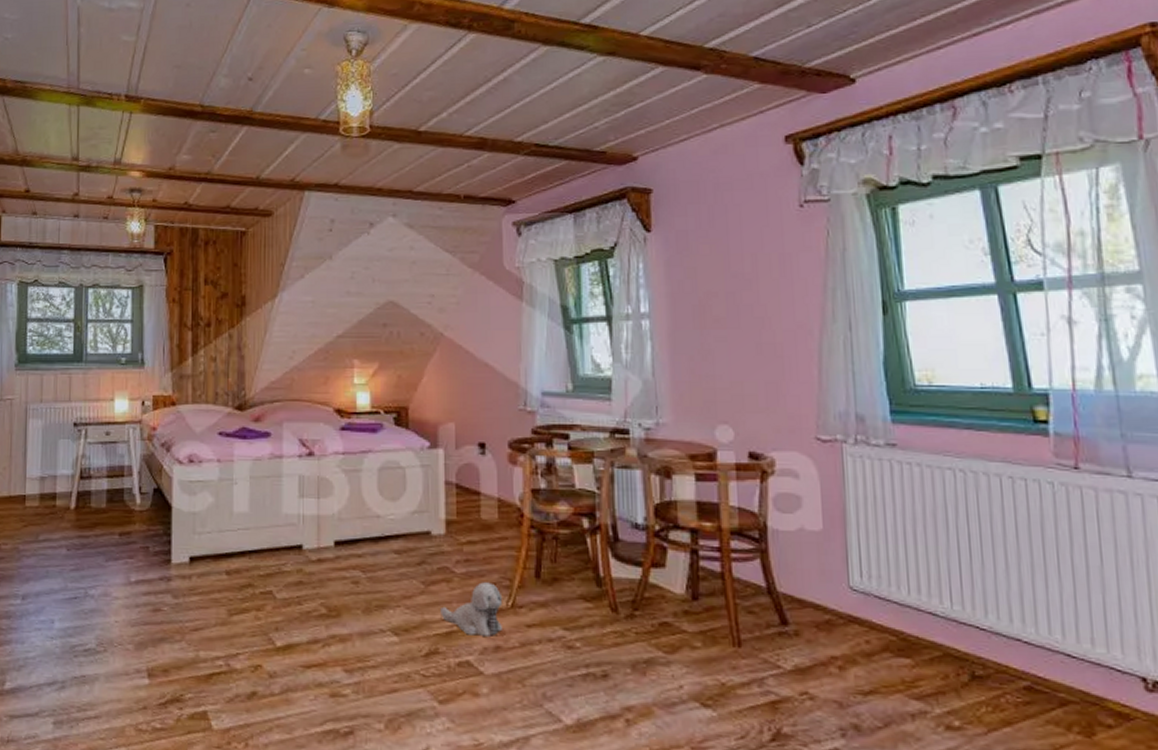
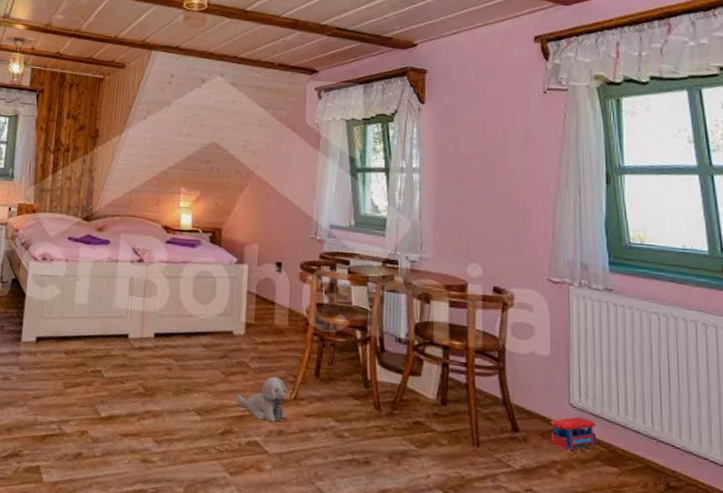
toy train: none [826,602,885,643] -> present [550,417,597,451]

